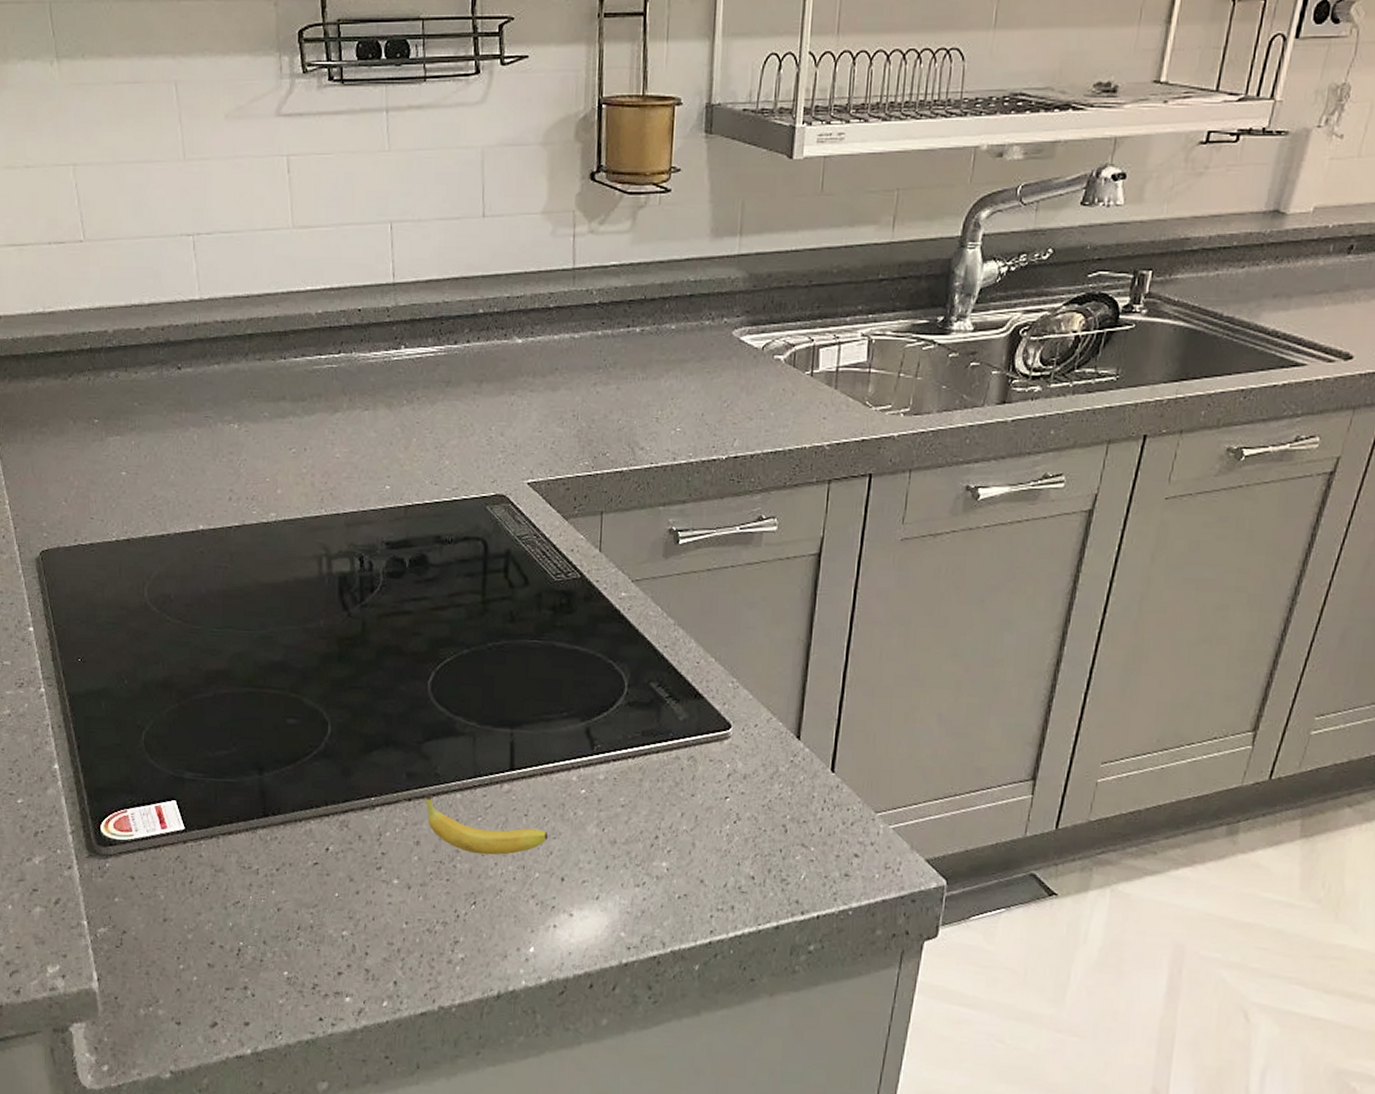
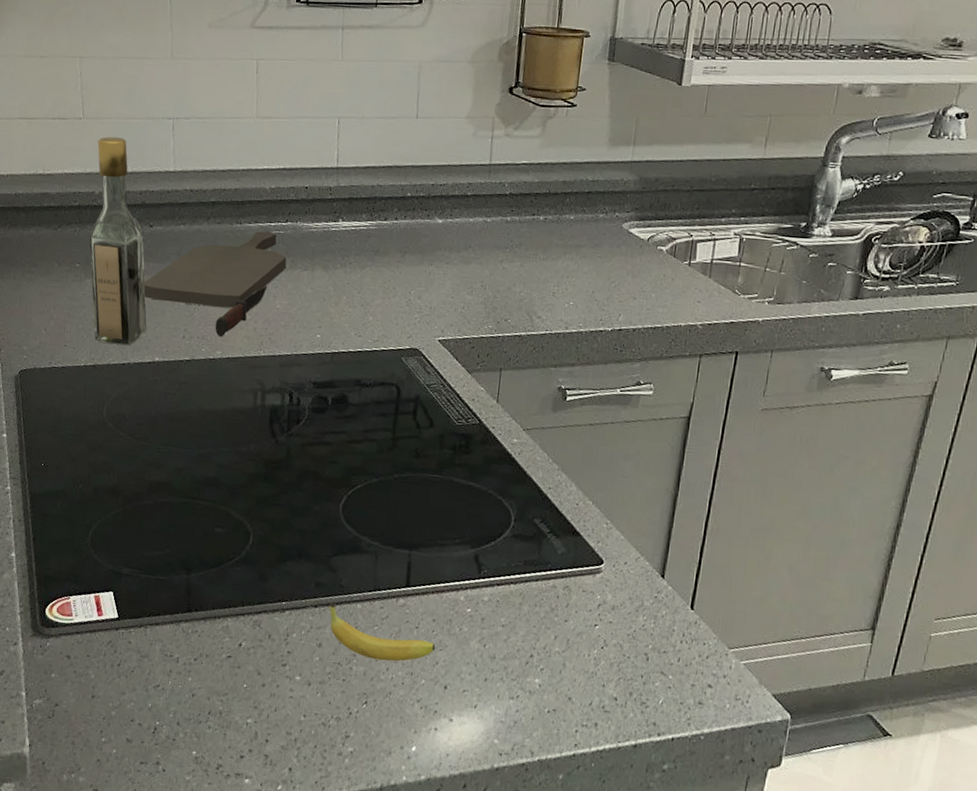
bottle: none [105,262,186,514] -> present [89,137,147,346]
cutting board: none [176,365,344,461] -> present [143,230,287,308]
knife: none [266,431,322,497] -> present [215,286,267,338]

